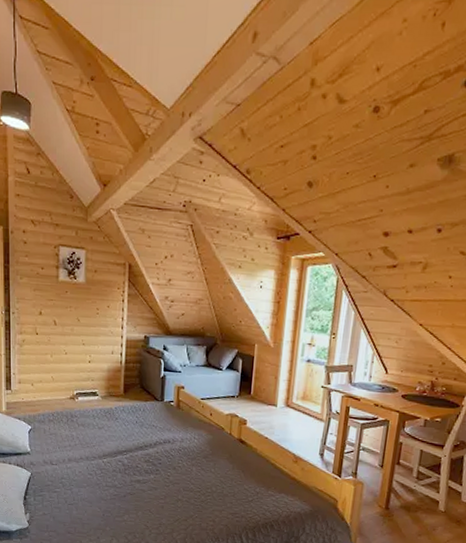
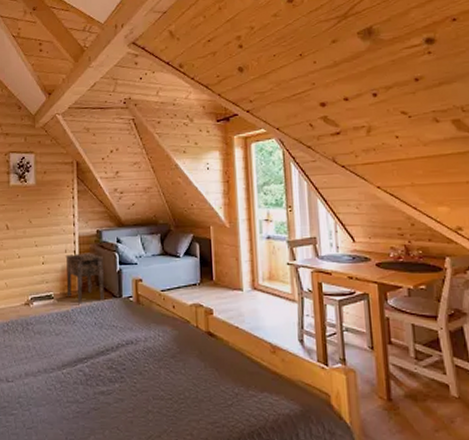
side table: none [112,356,150,403] -> present [65,252,104,304]

